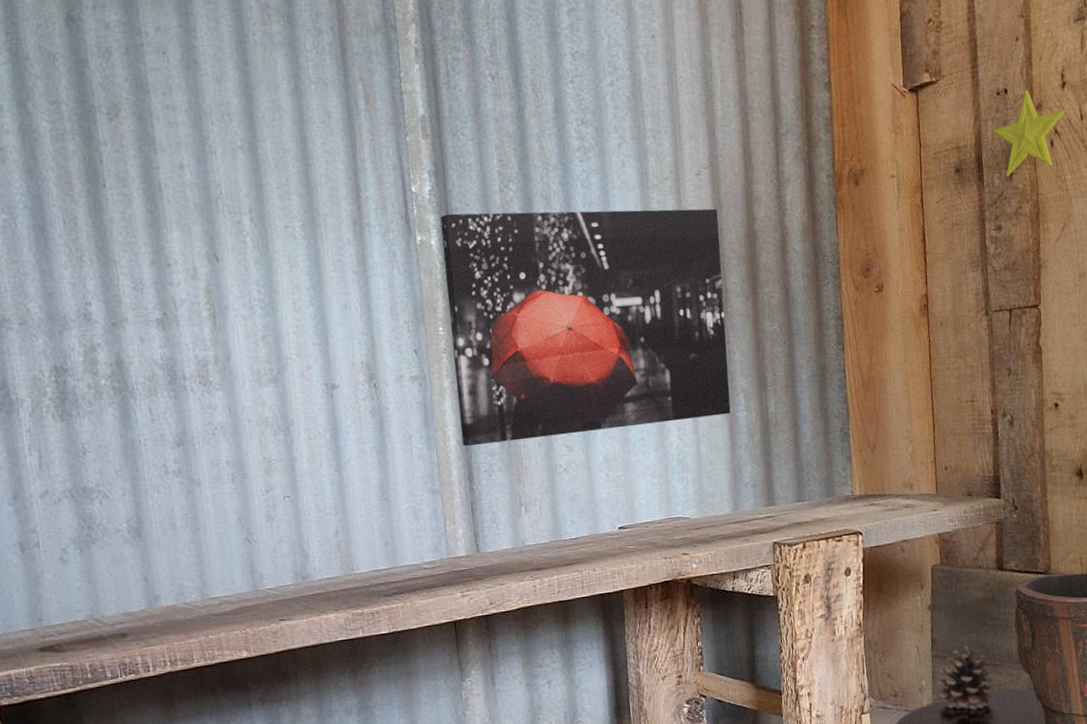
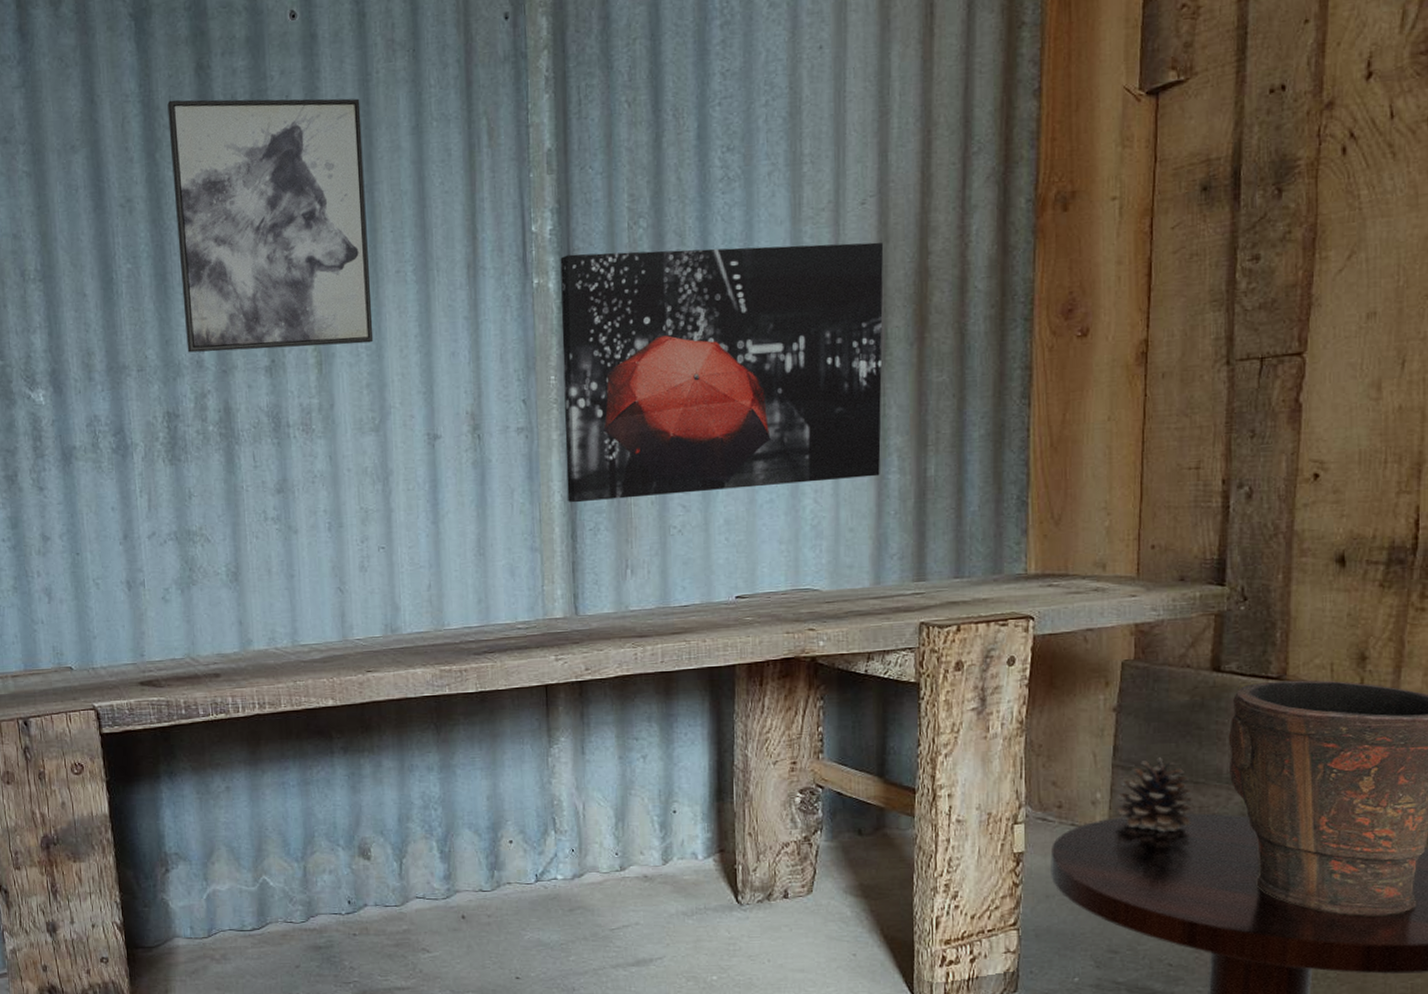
wall art: none [37,50,266,306] -> present [167,98,374,353]
decorative star: present [992,89,1065,177] -> none [1259,84,1368,194]

